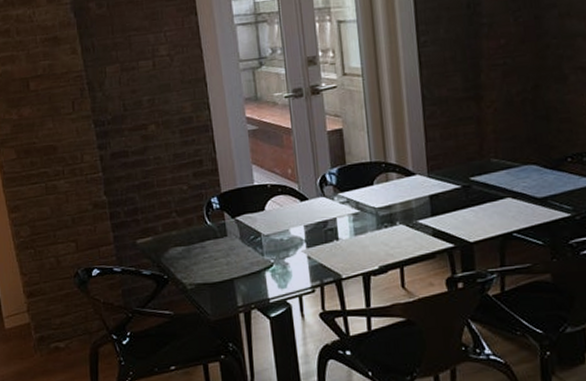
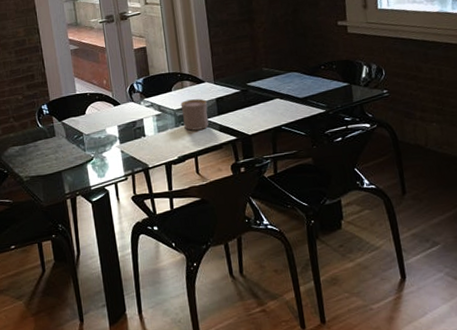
cup: none [384,195,419,235] -> present [180,98,209,131]

